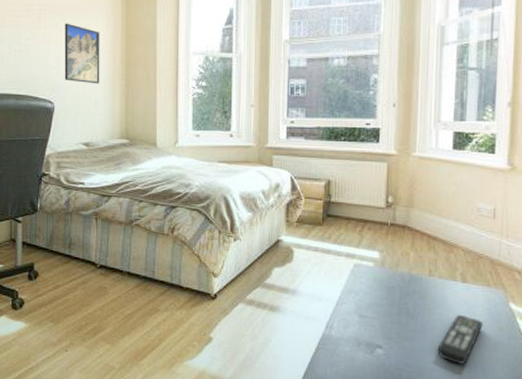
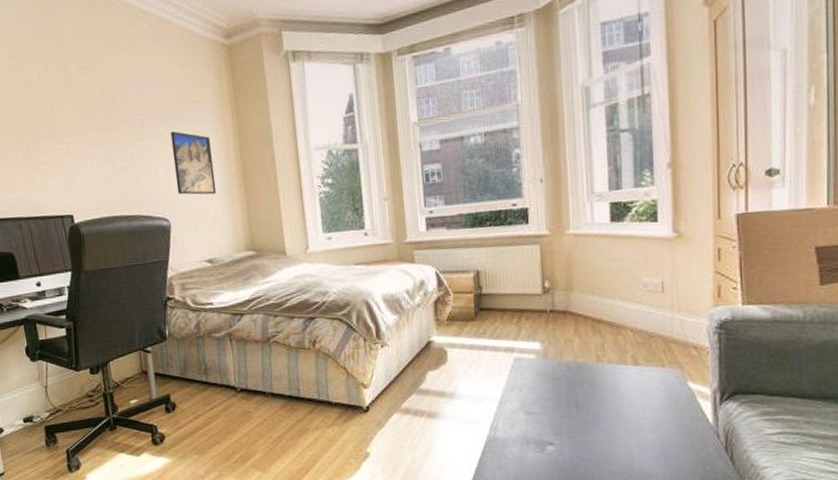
remote control: present [436,314,483,364] -> none [612,399,661,453]

